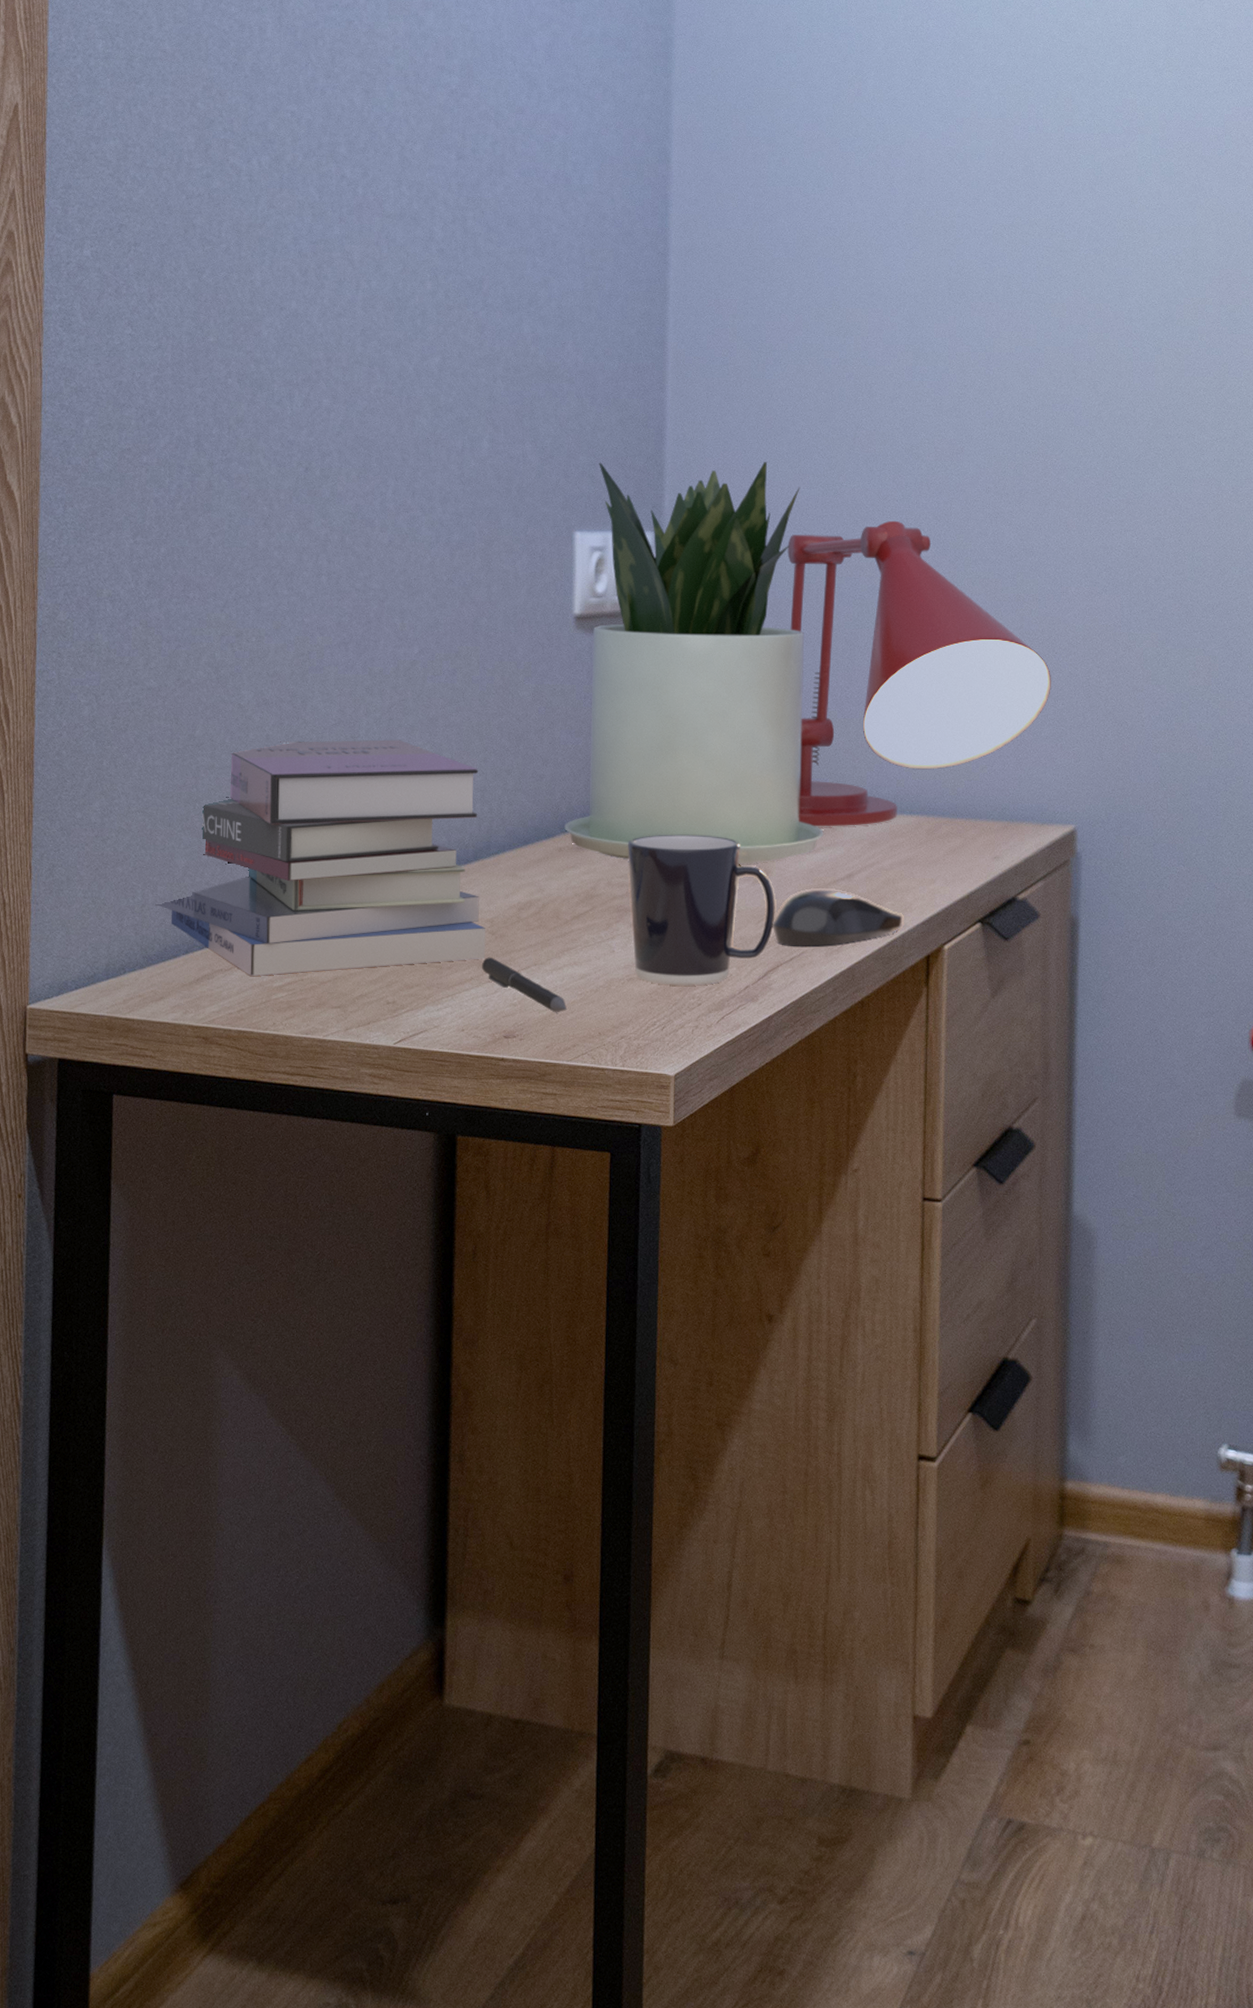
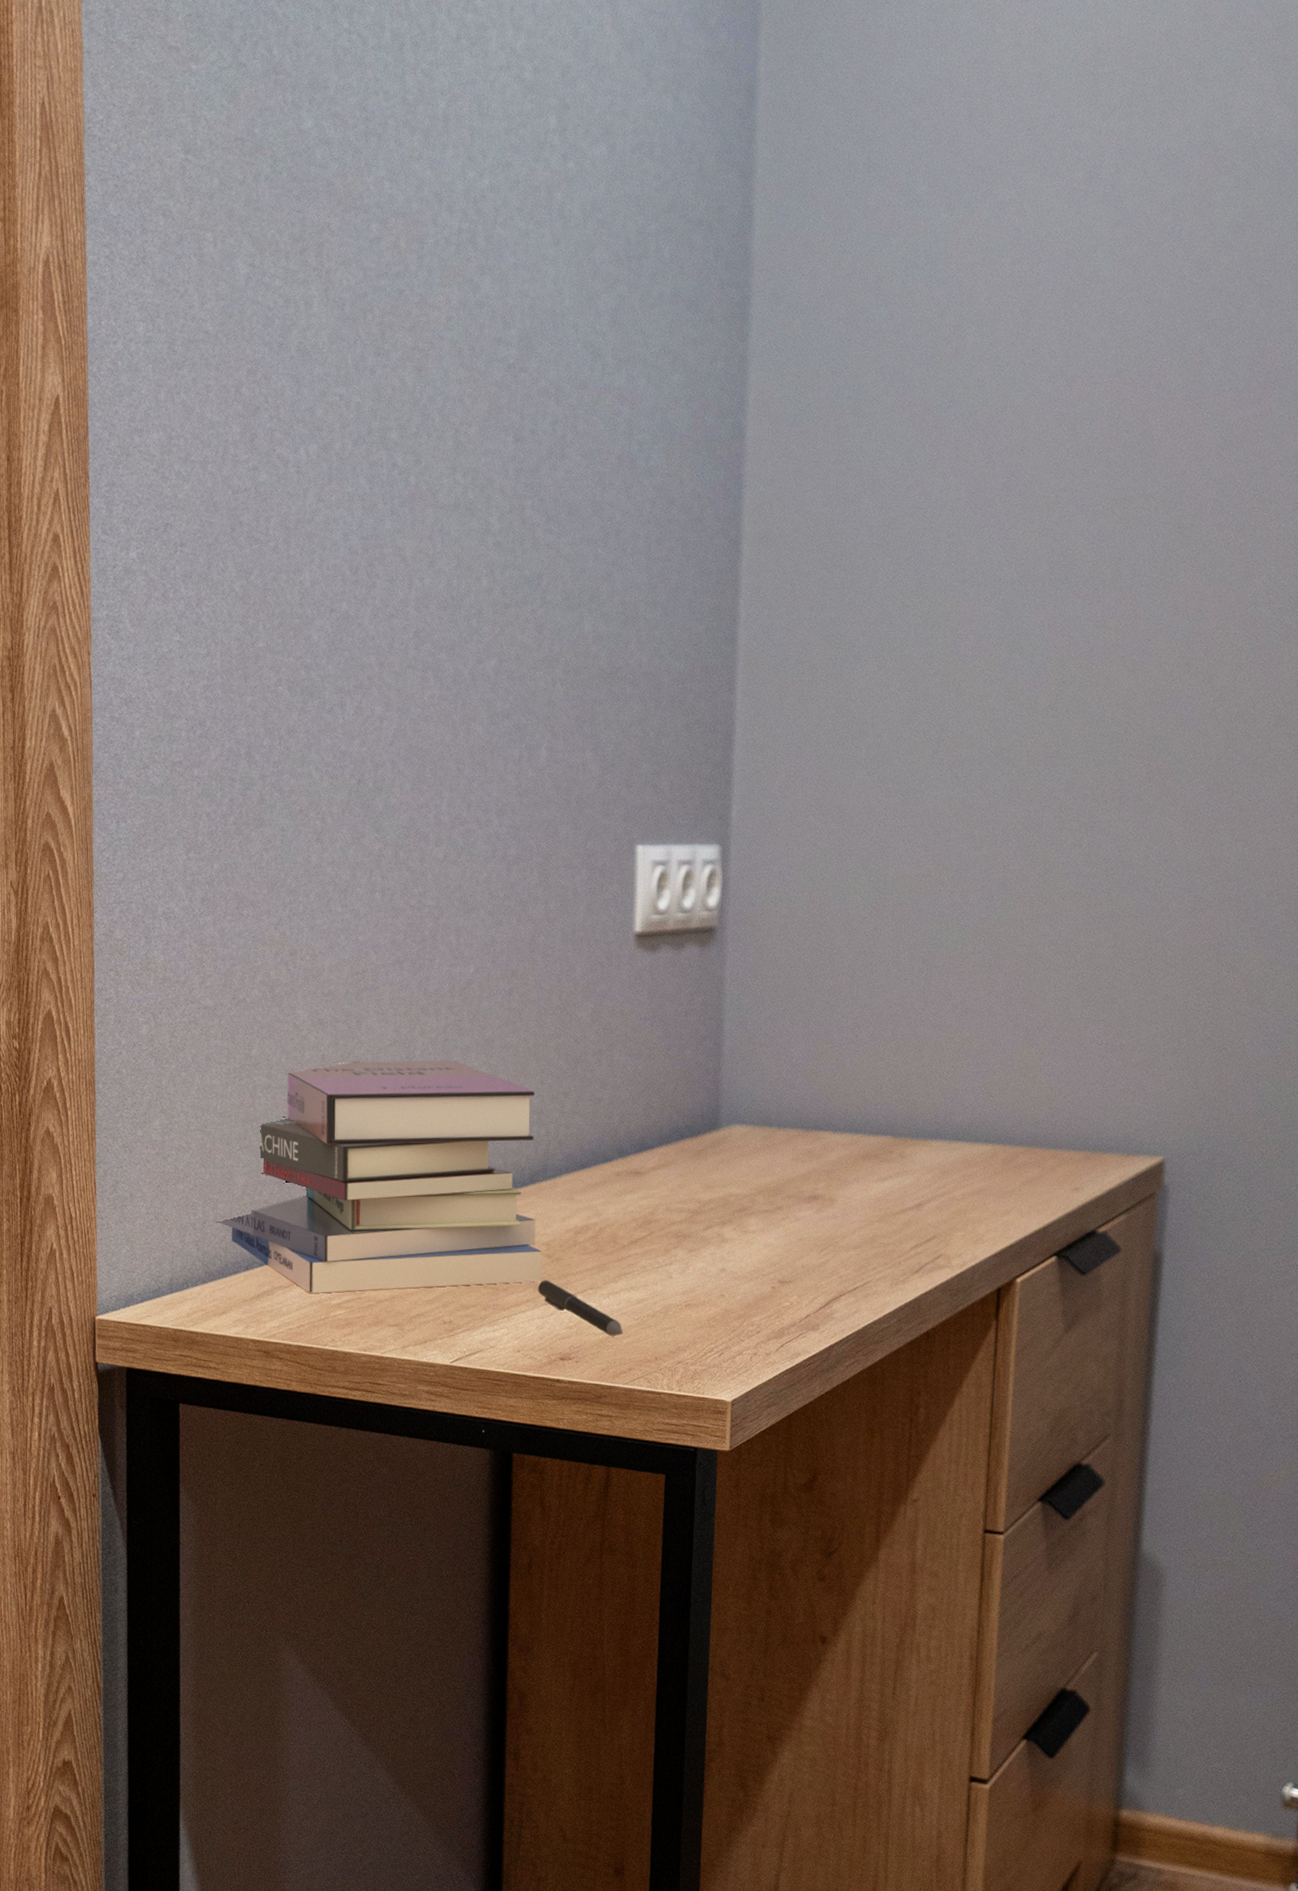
planter: present [564,462,824,864] -> none [622,769,893,1192]
mug: present [628,834,775,986] -> none [687,1160,840,1313]
computer mouse: present [772,889,903,947] -> none [835,1219,974,1277]
desk lamp: present [787,520,1051,827] -> none [862,831,1145,1155]

